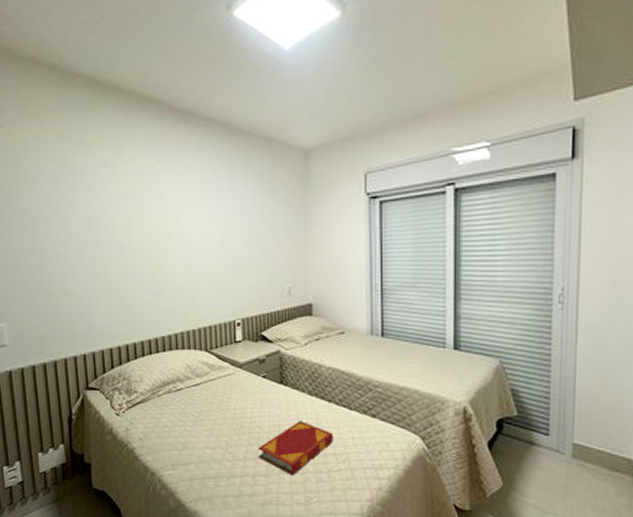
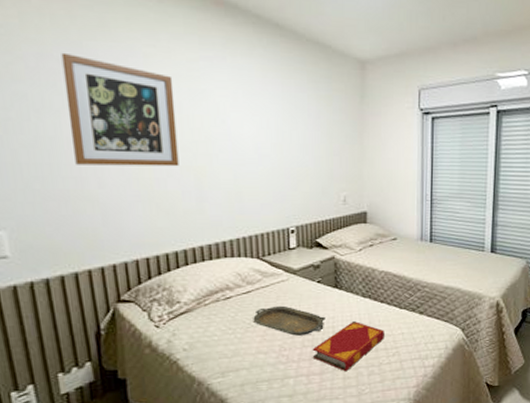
wall art: none [51,168,139,264] -> present [61,52,179,167]
serving tray: none [201,400,271,433] -> present [253,305,325,336]

